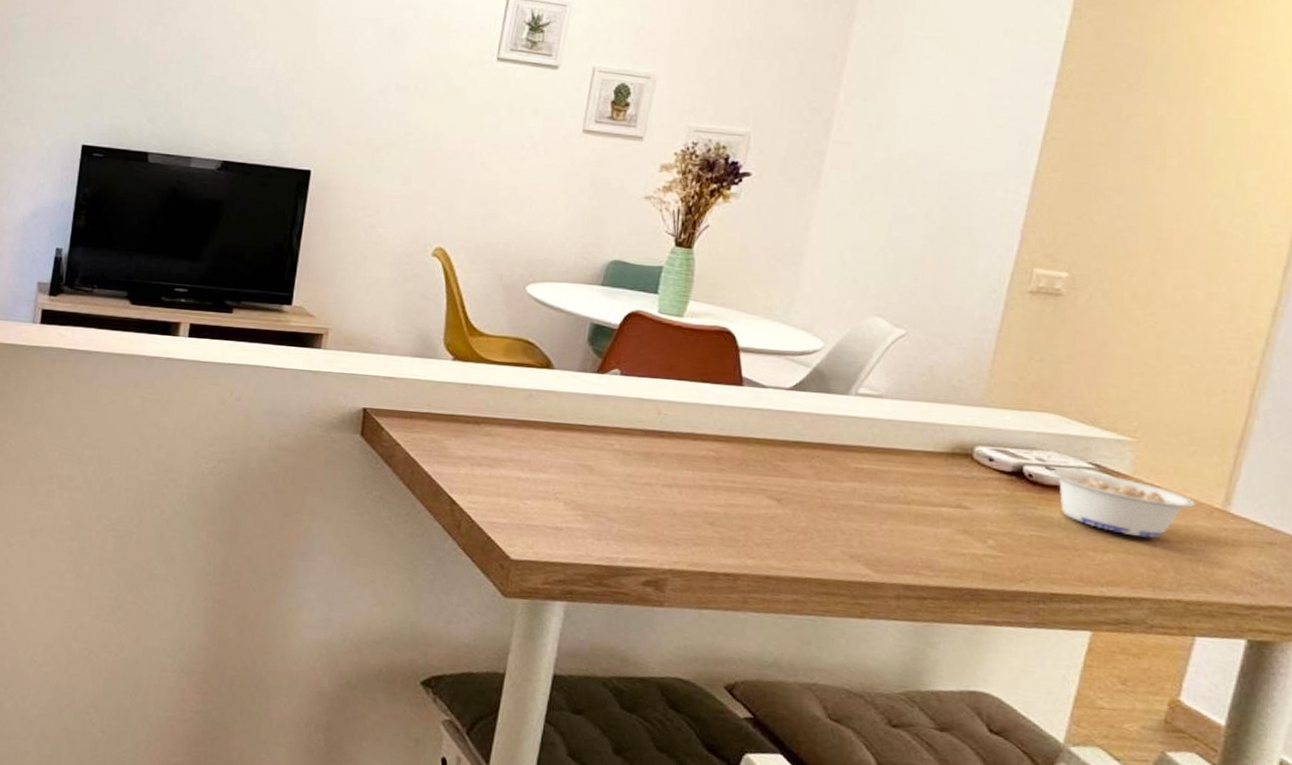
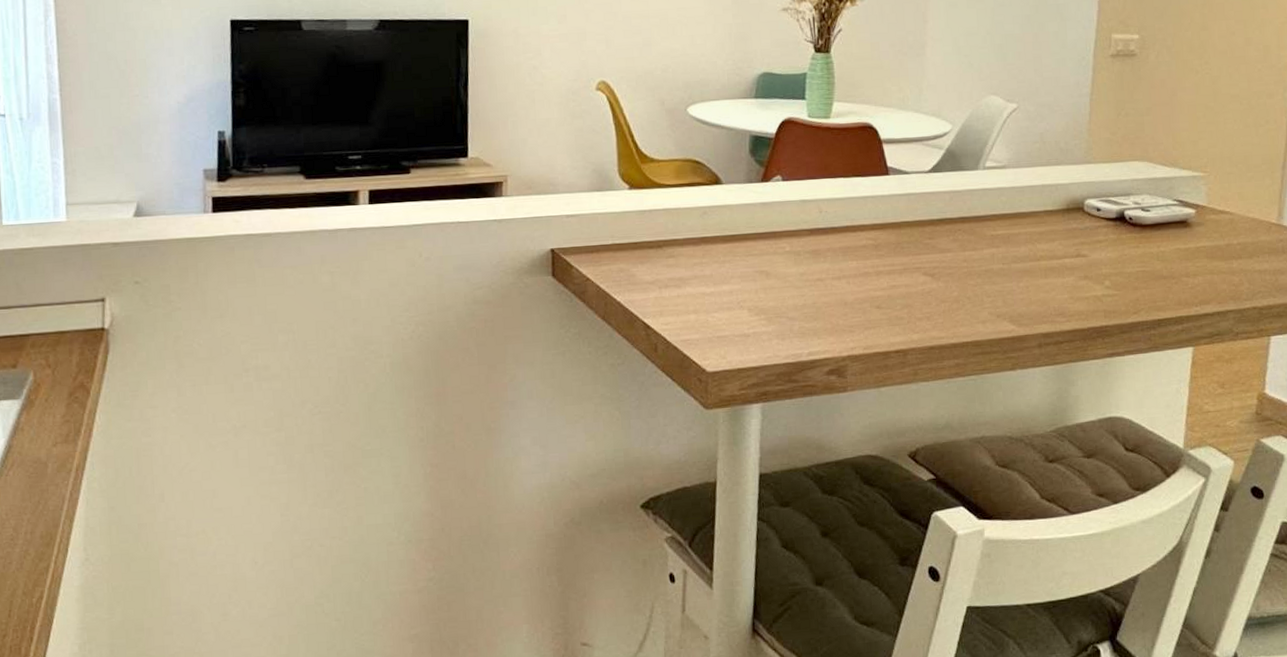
legume: present [1036,463,1195,538] -> none [1133,207,1257,258]

